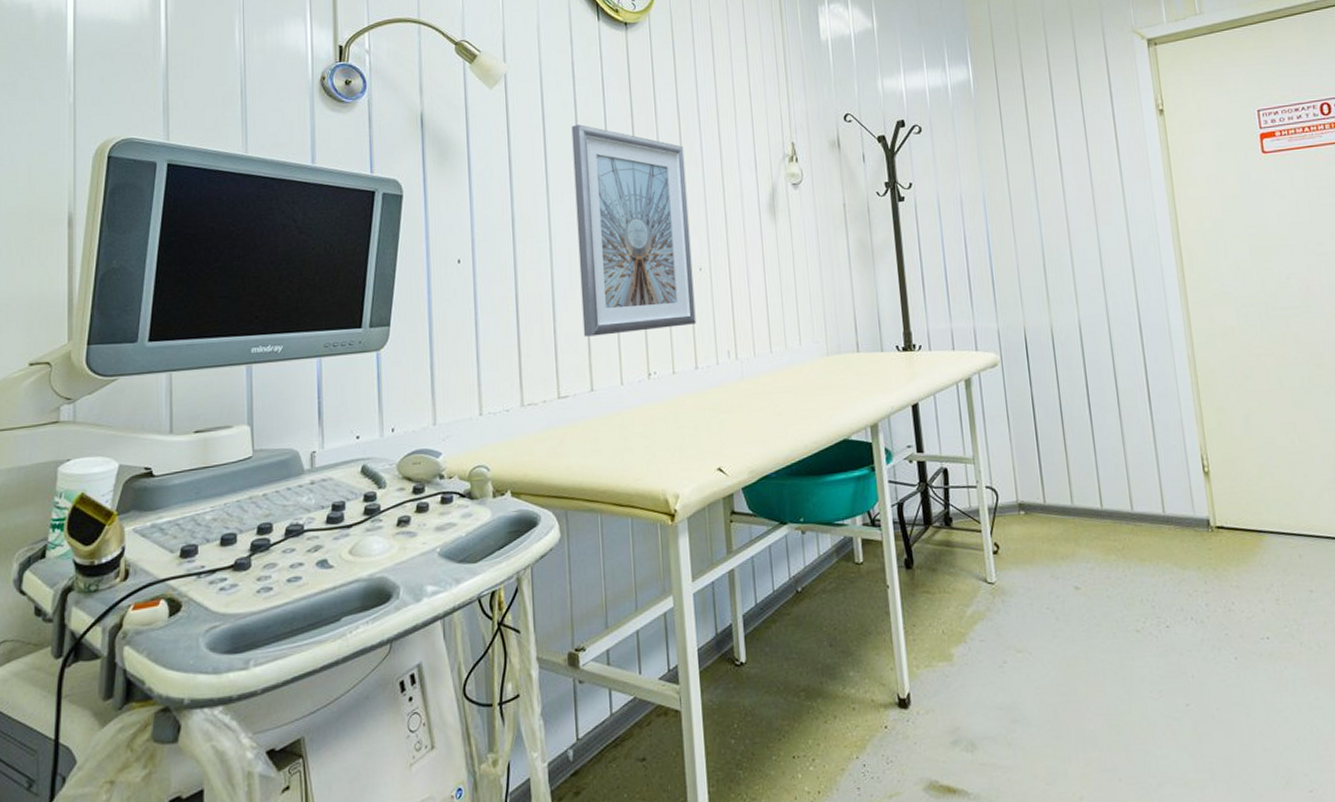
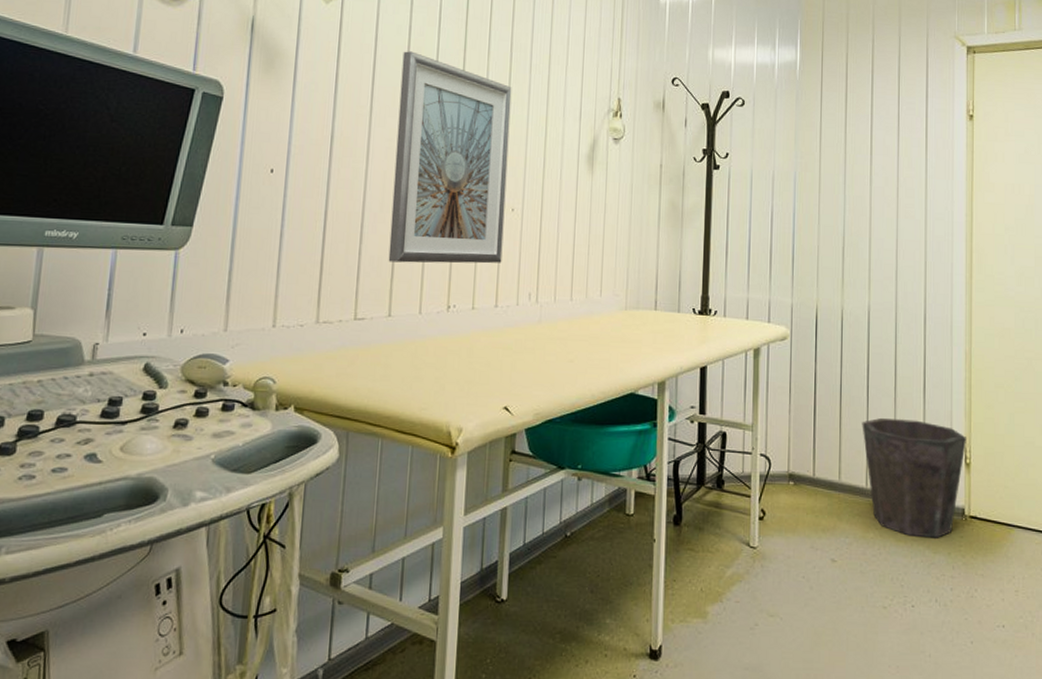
waste bin: none [1088,433,1202,554] -> present [862,417,966,538]

